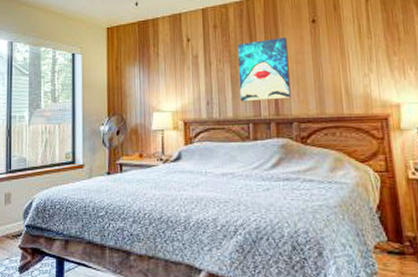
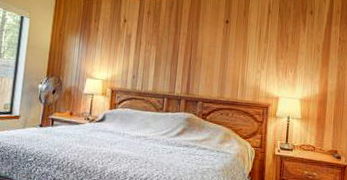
wall art: present [237,38,291,102] -> none [160,31,204,82]

